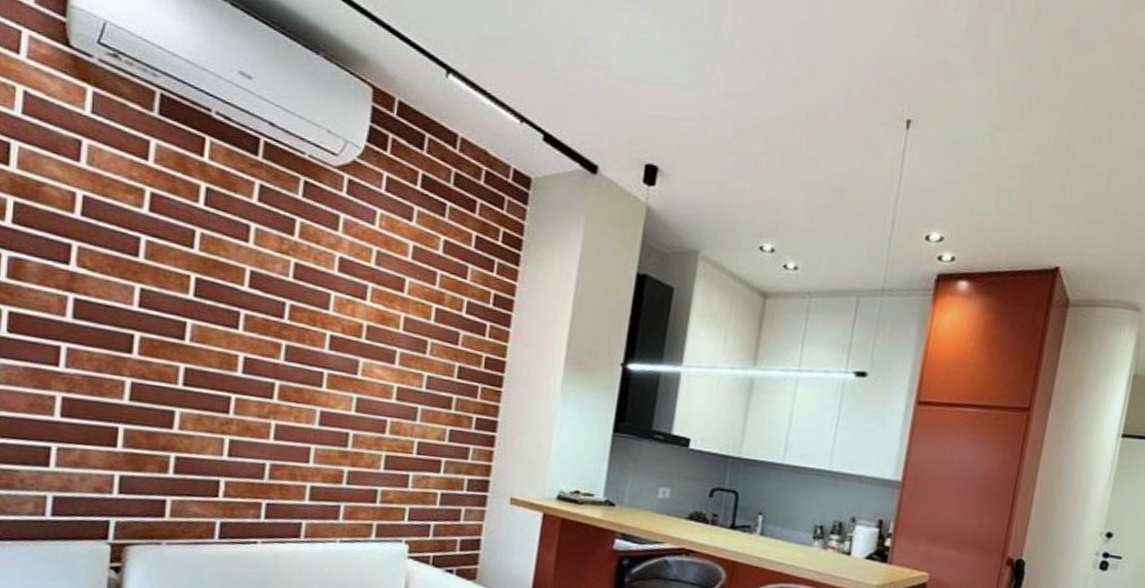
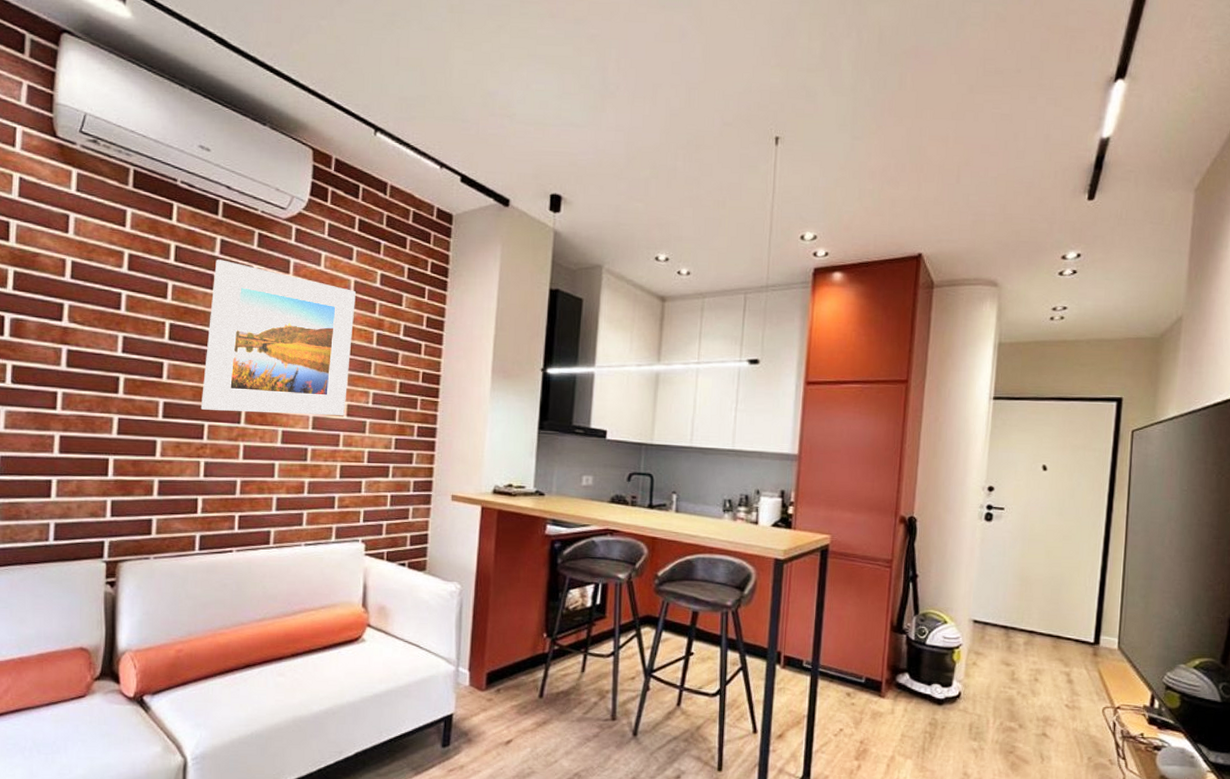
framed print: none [227,207,414,400] -> present [200,259,356,416]

